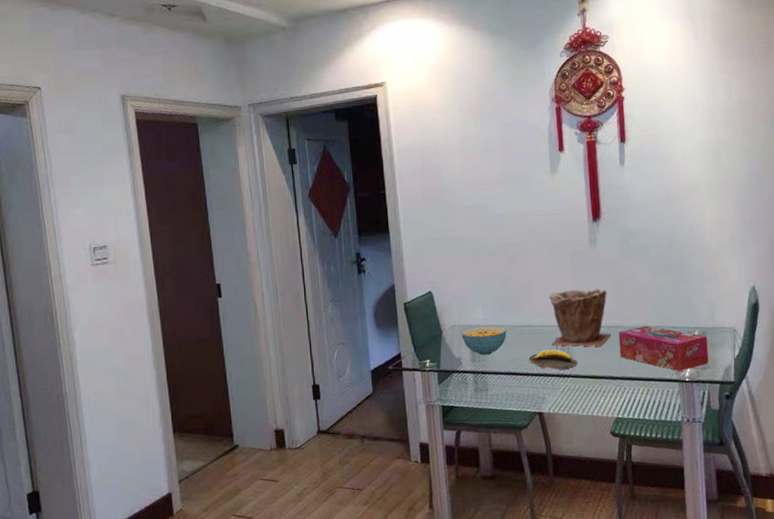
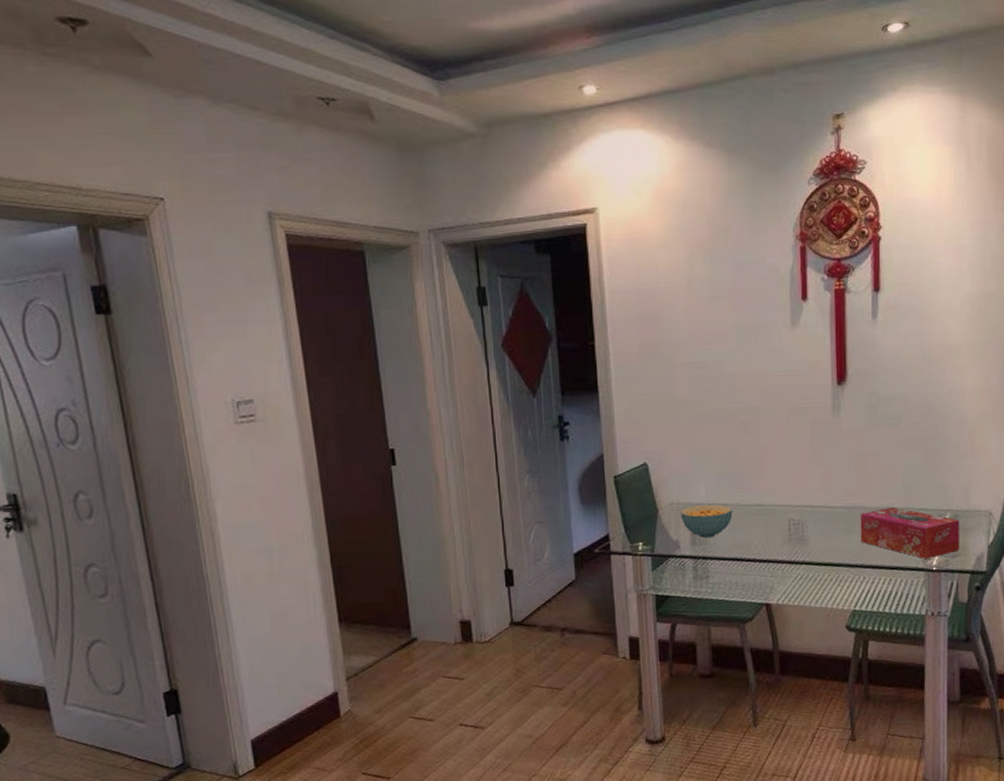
banana: present [528,349,578,370] -> none [756,532,813,556]
plant pot: present [549,288,611,347] -> none [783,463,852,530]

